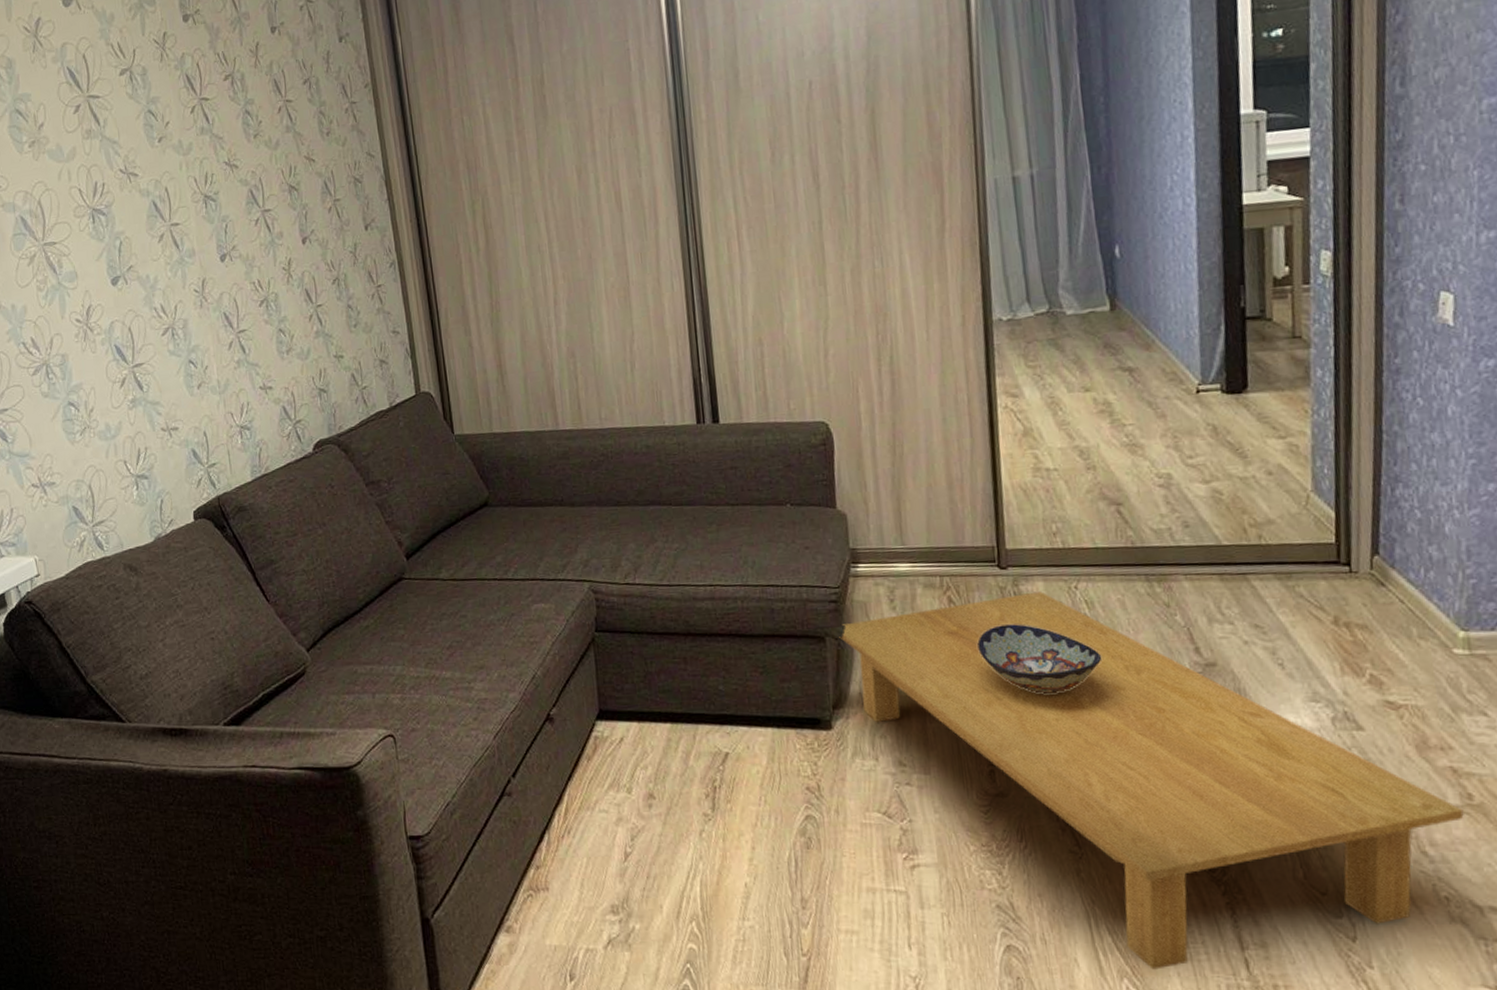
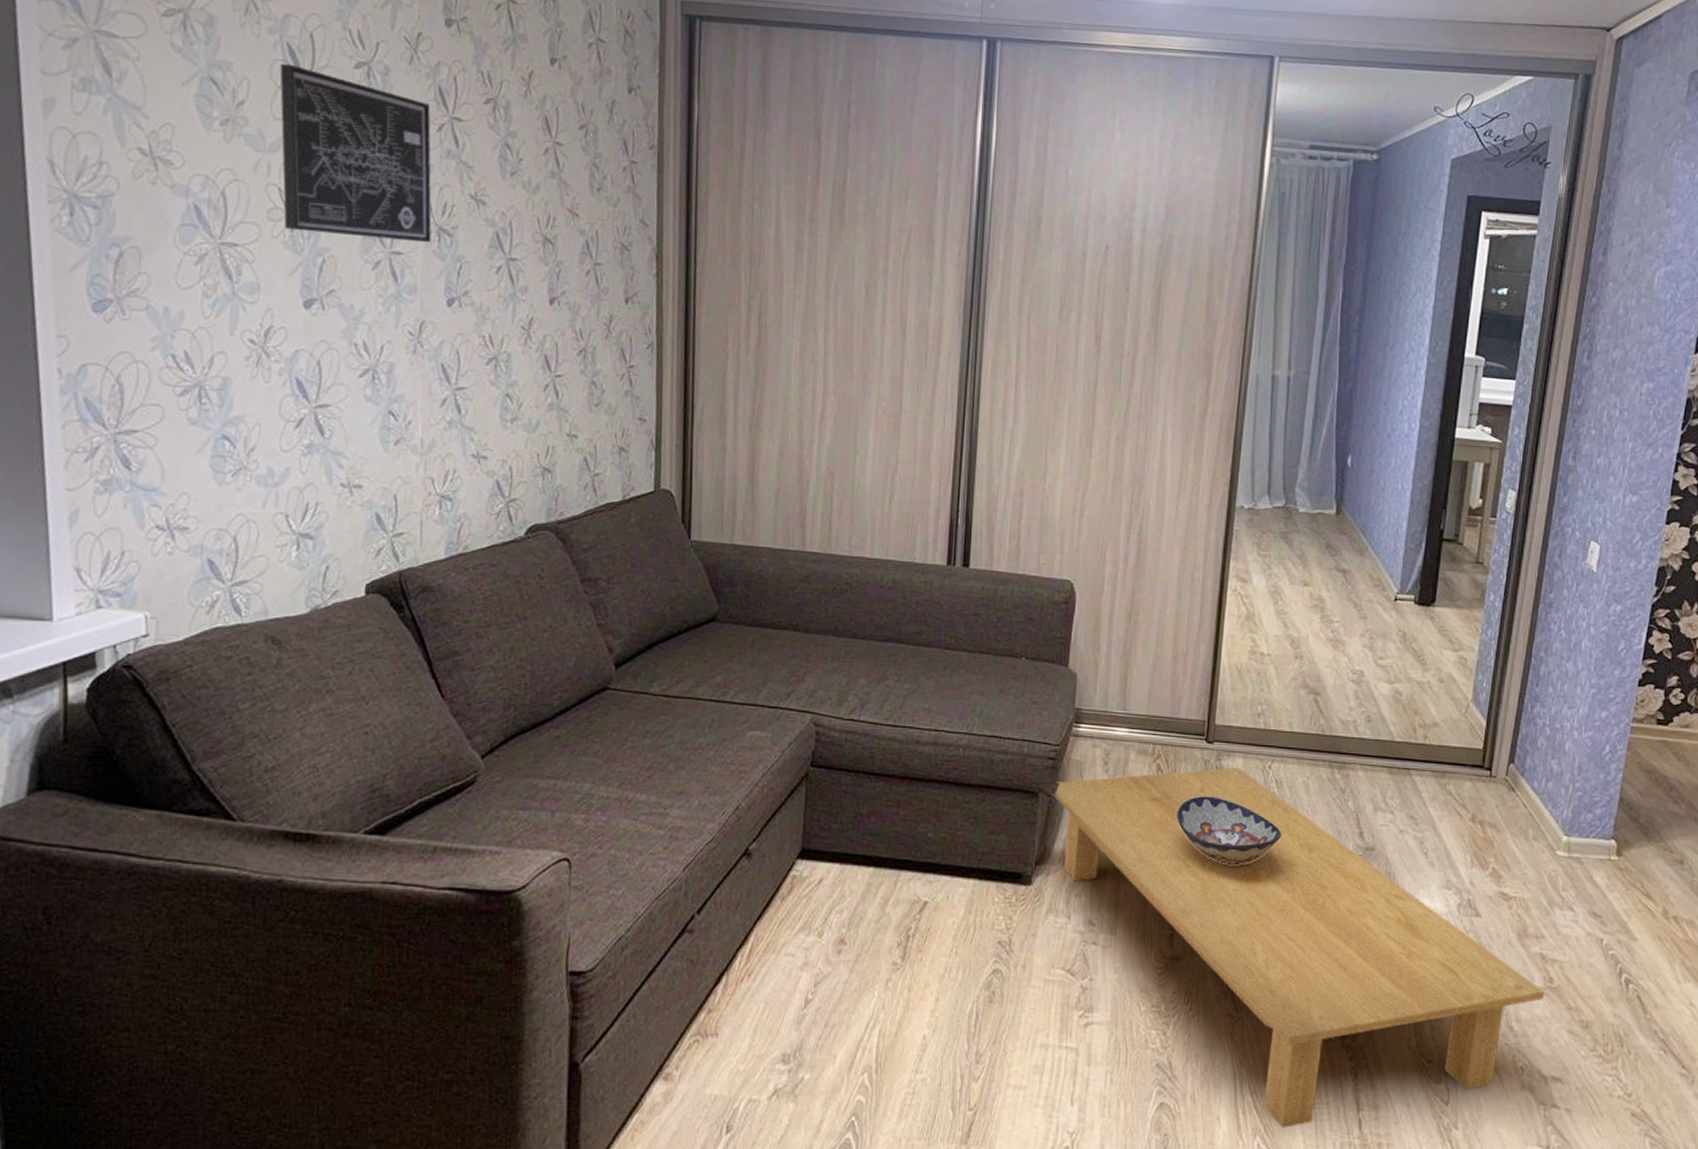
wall art: none [65,84,200,222] -> present [279,63,432,243]

